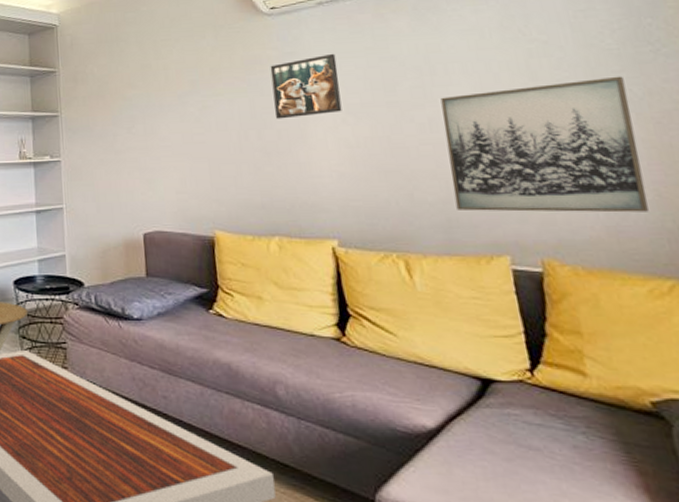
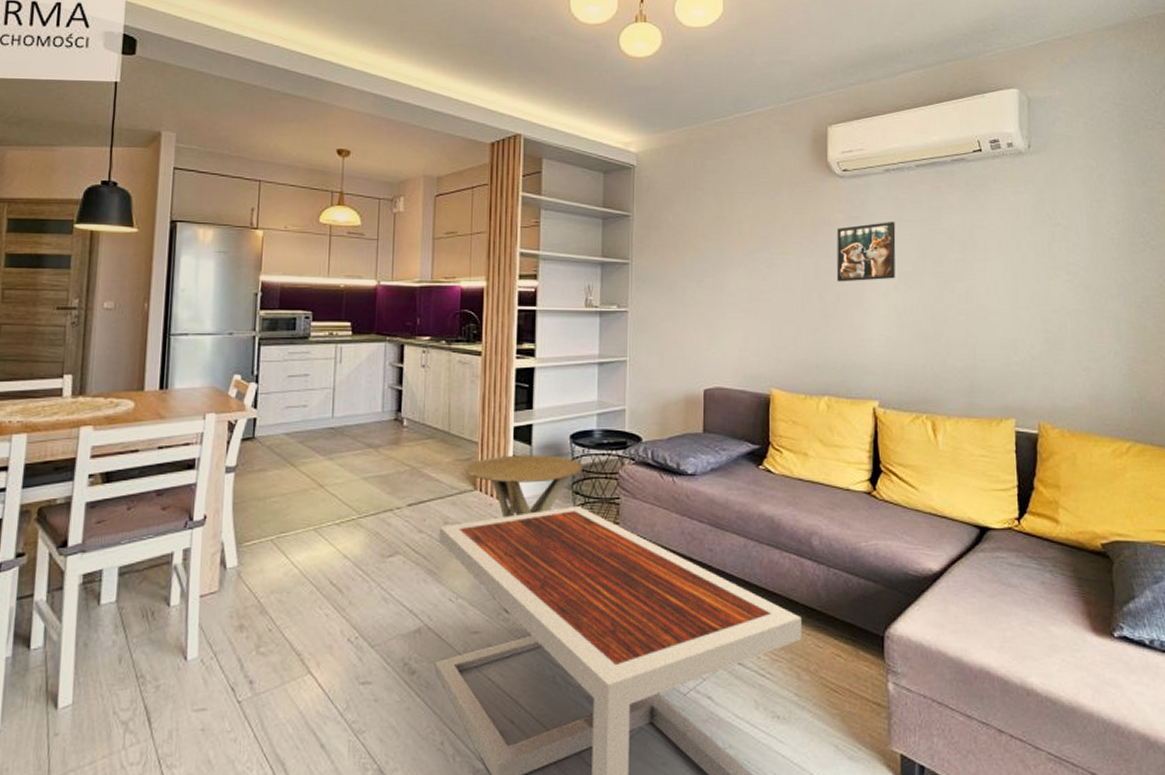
wall art: present [440,76,649,213] -> none [978,263,1123,384]

